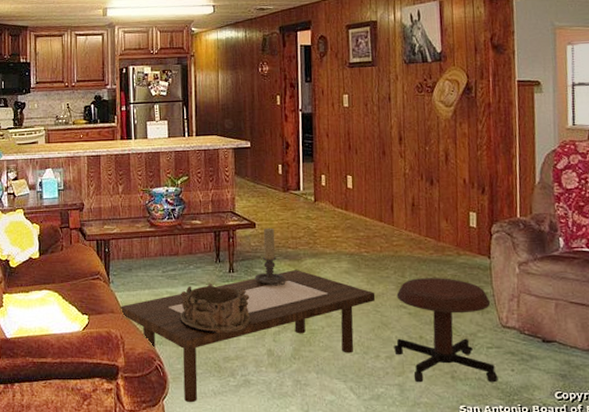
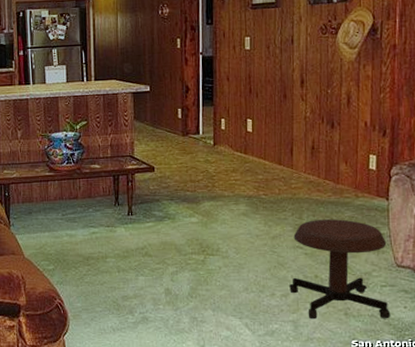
coffee table: present [120,270,376,403] -> none [21,212,273,339]
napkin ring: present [179,283,251,334] -> none [79,225,149,274]
candle holder: present [255,228,286,286] -> none [153,171,184,228]

